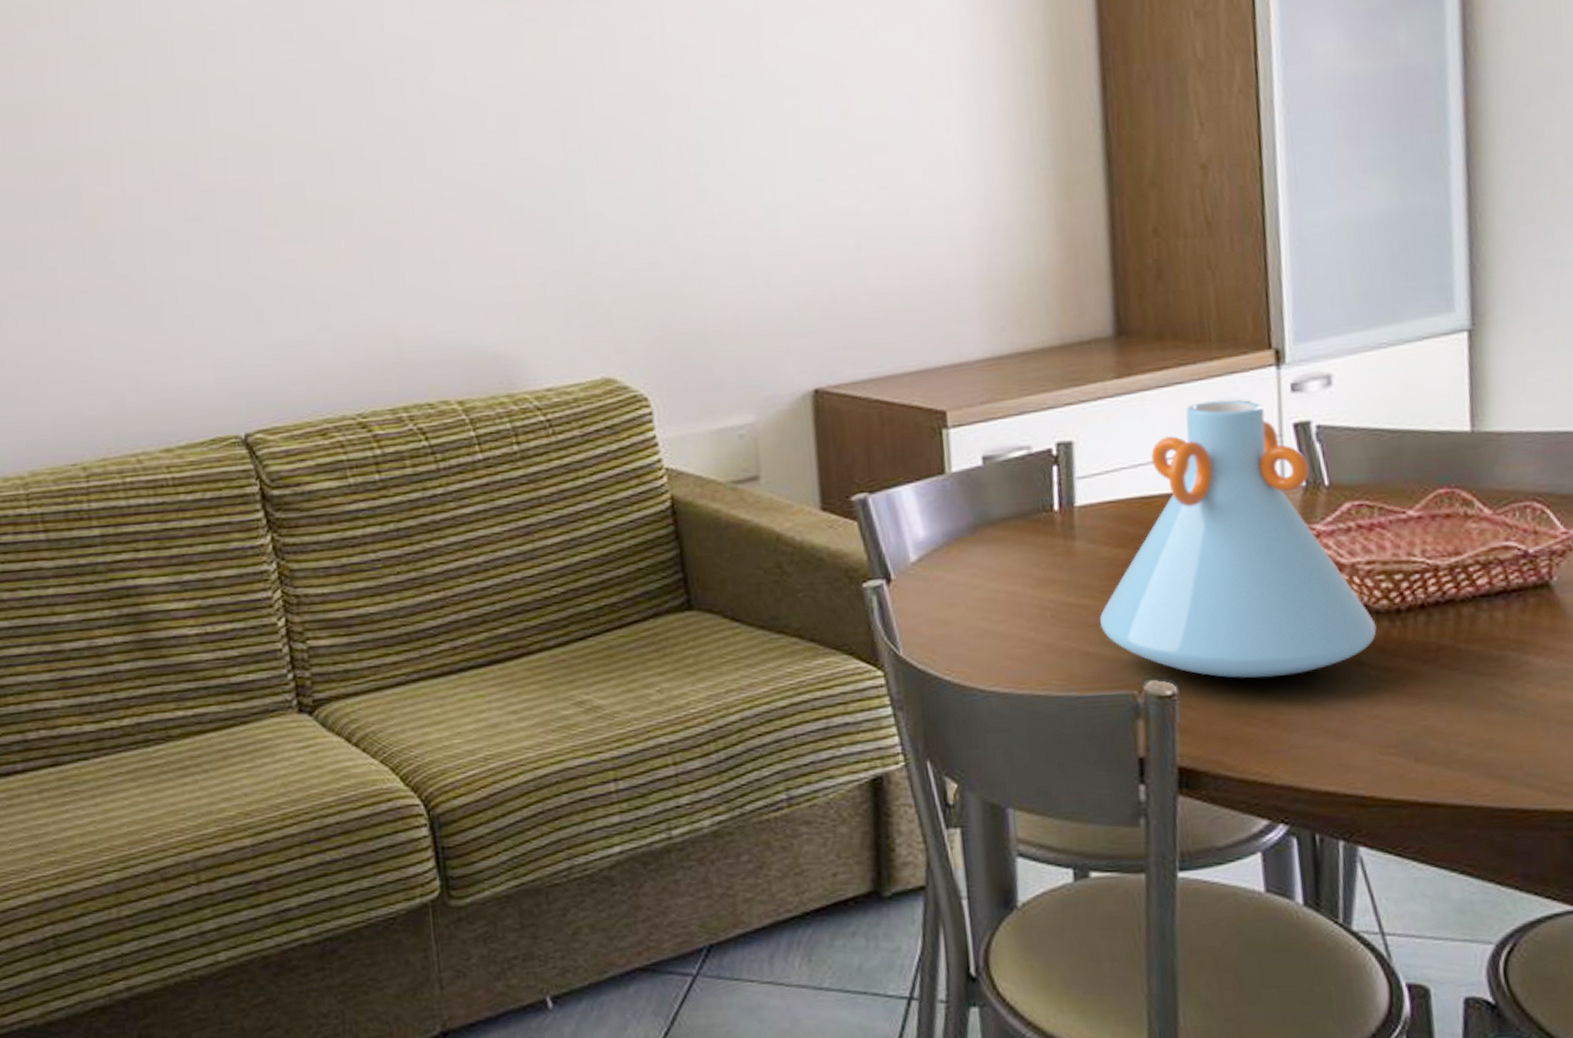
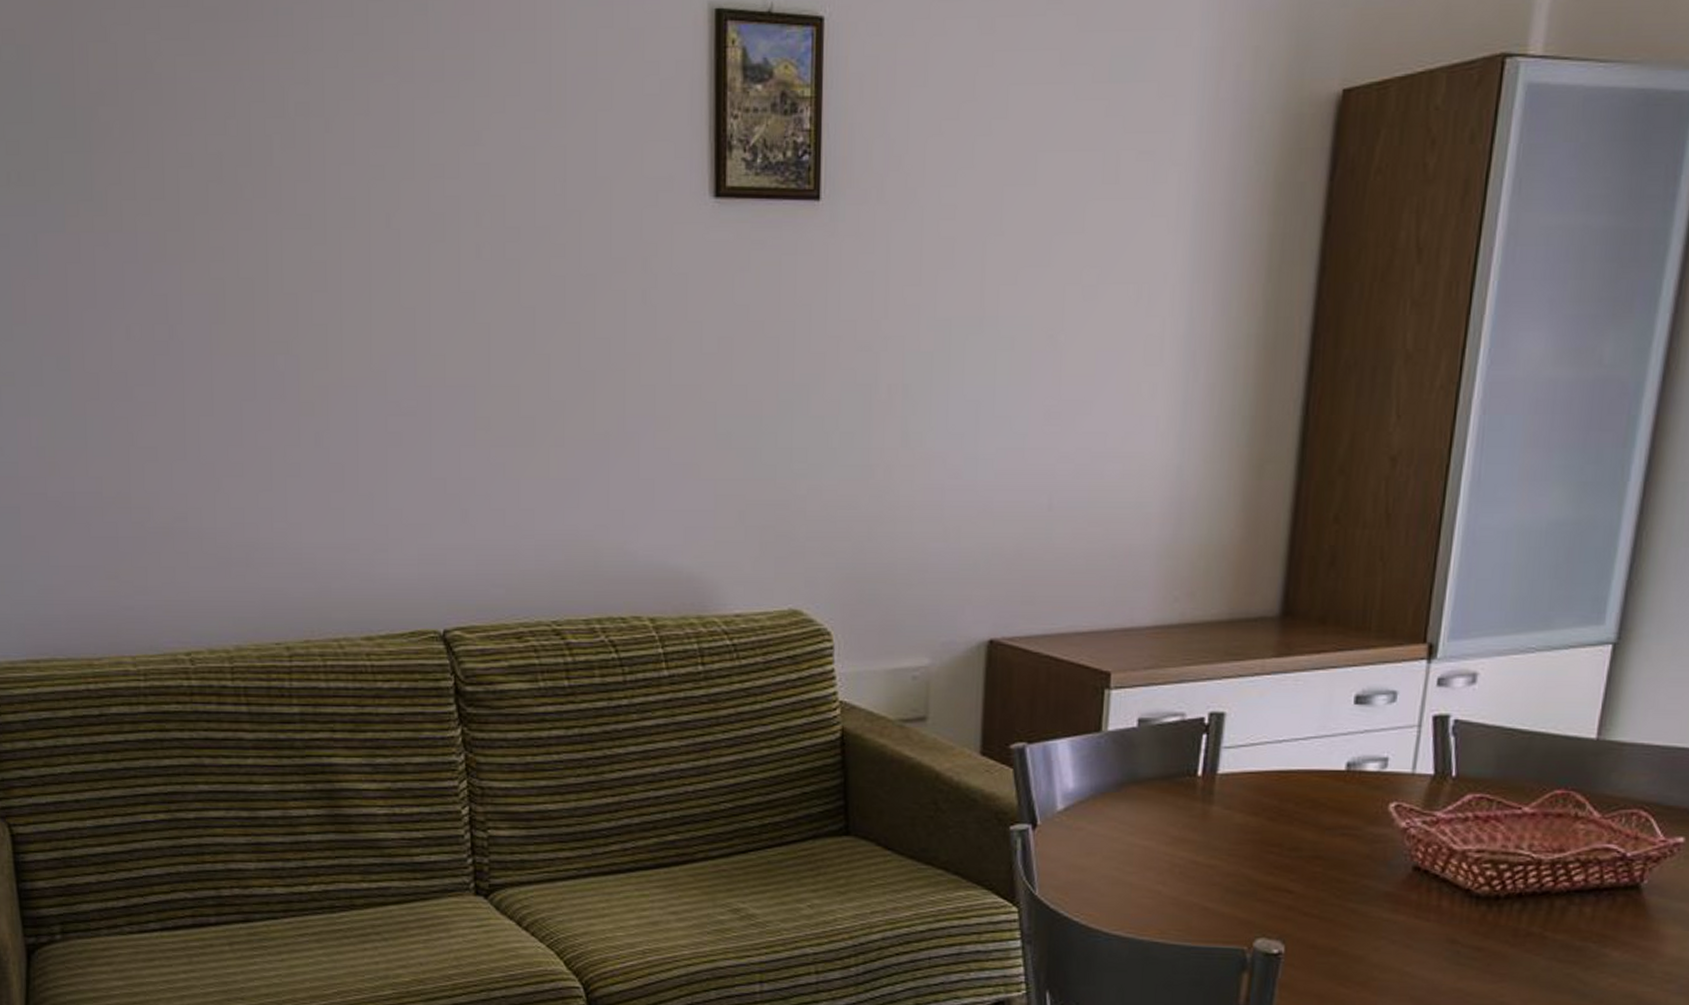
vase: present [1099,400,1377,679] -> none [1222,686,1475,947]

